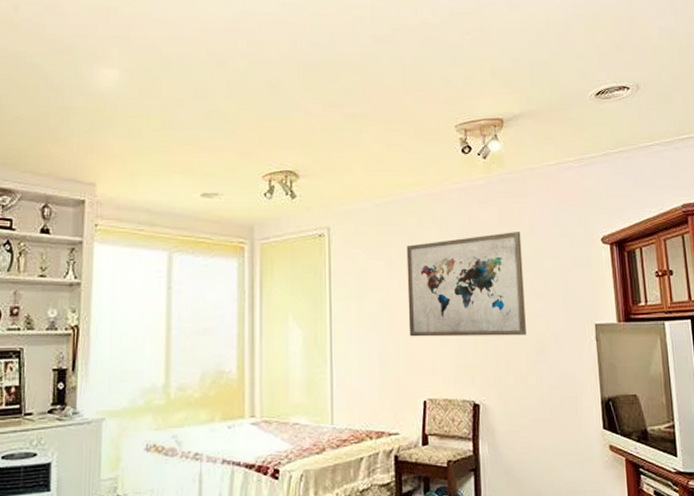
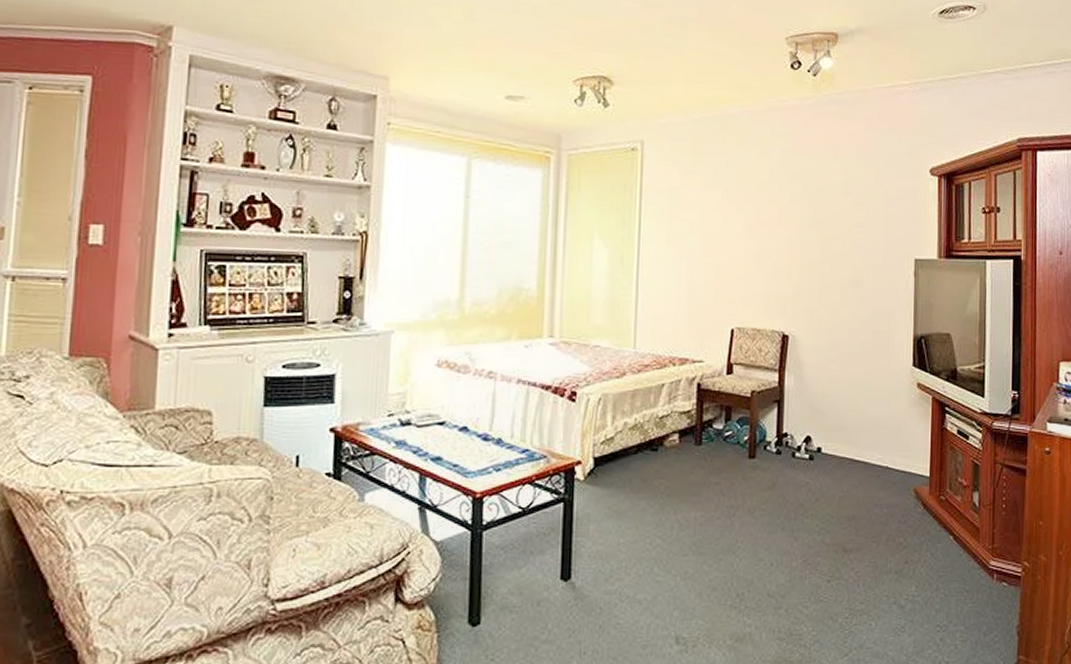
wall art: present [406,232,526,337] -> none [720,157,846,267]

